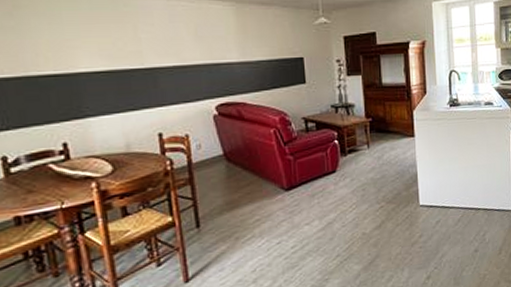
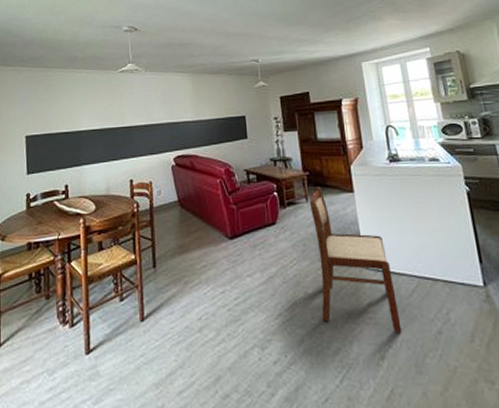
dining chair: none [371,132,446,256] -> present [309,186,402,333]

